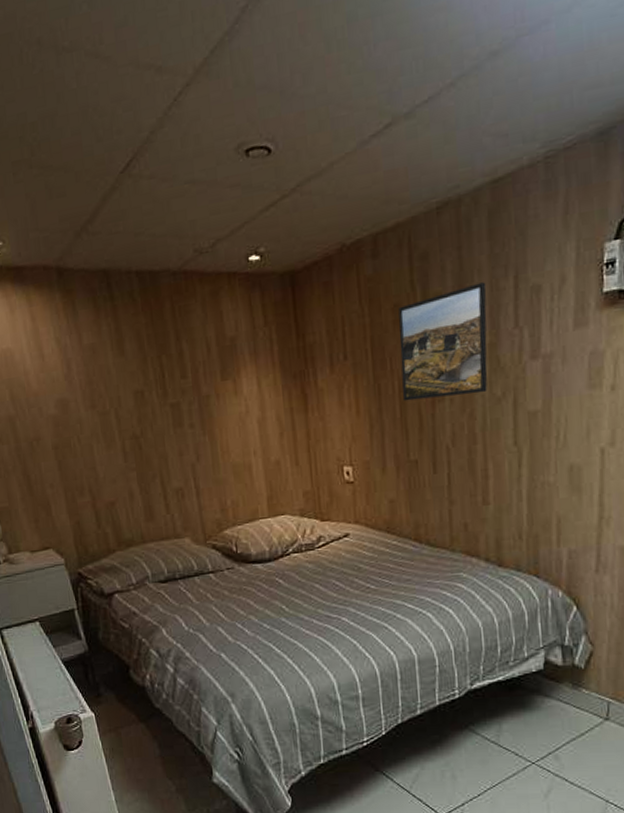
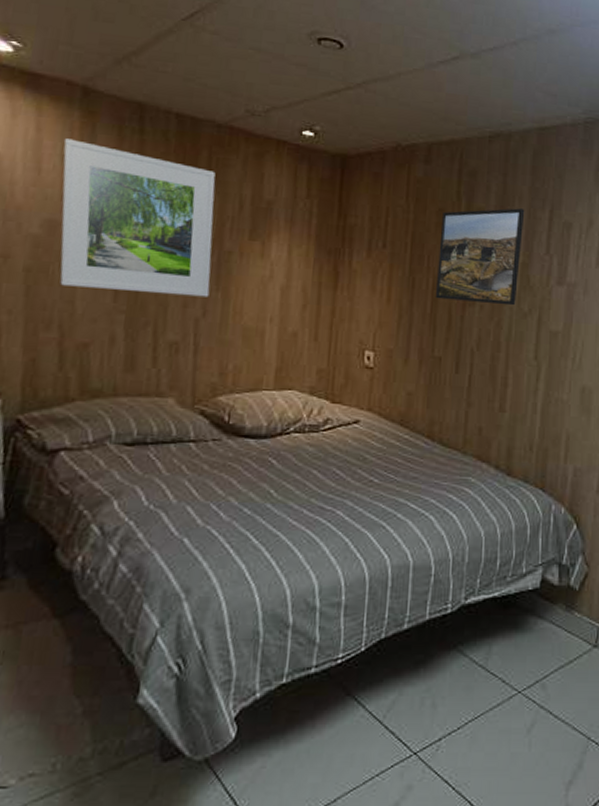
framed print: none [54,320,199,456] -> present [60,138,216,298]

